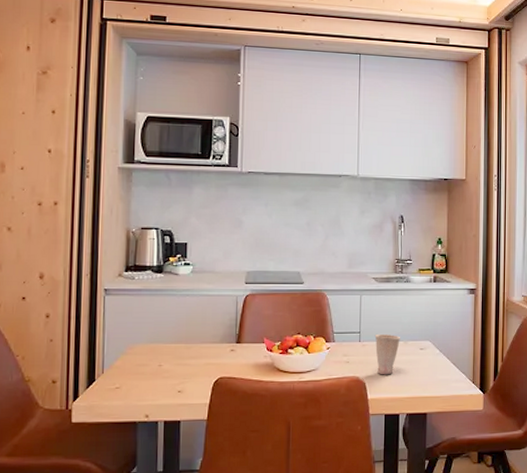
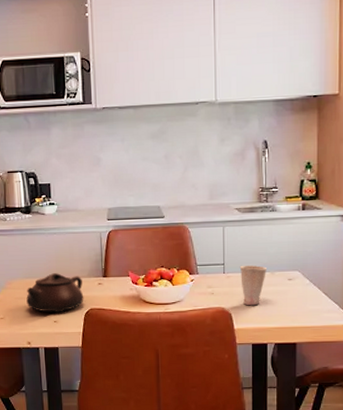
teapot: none [148,338,214,382] -> present [26,273,84,313]

